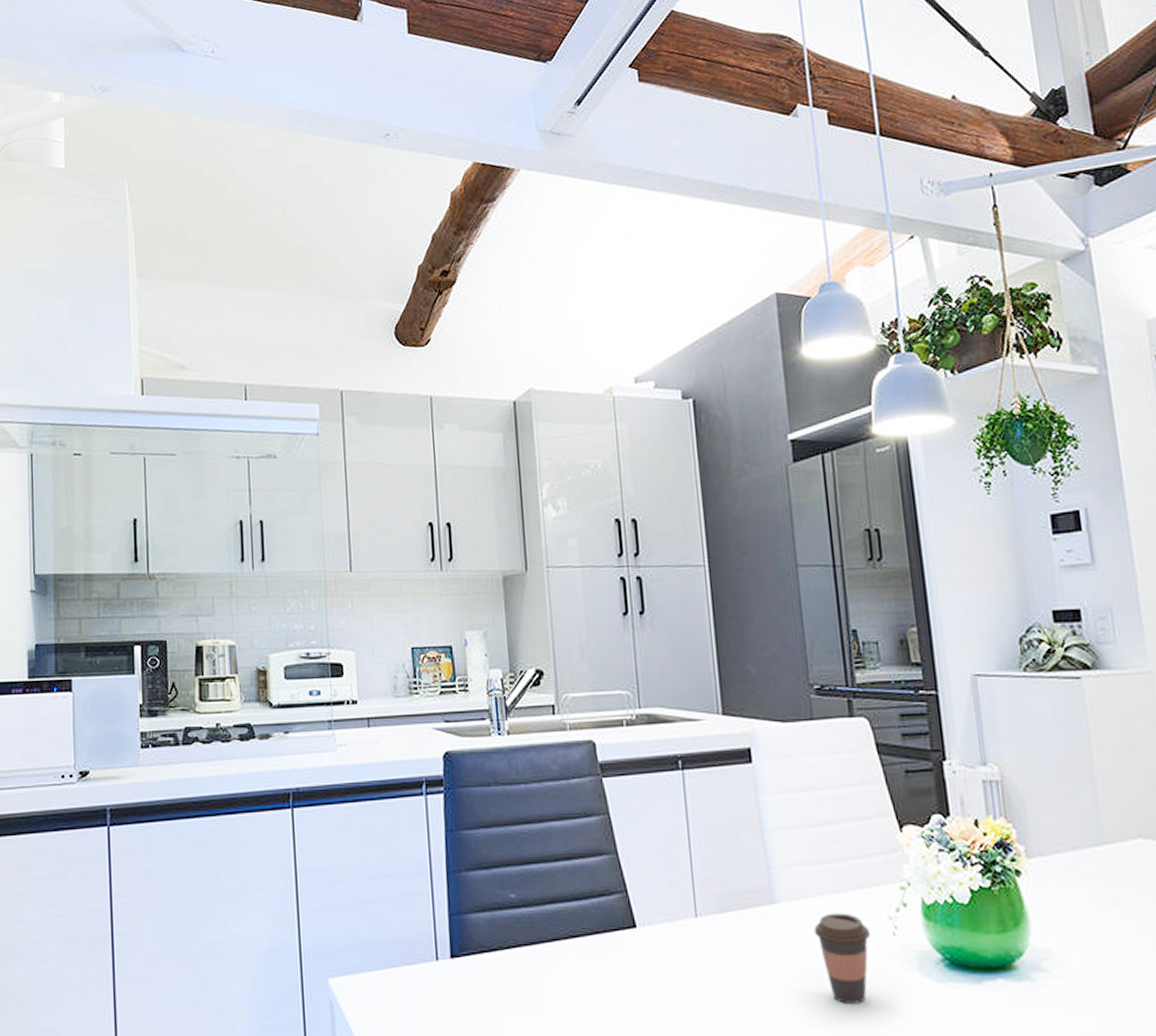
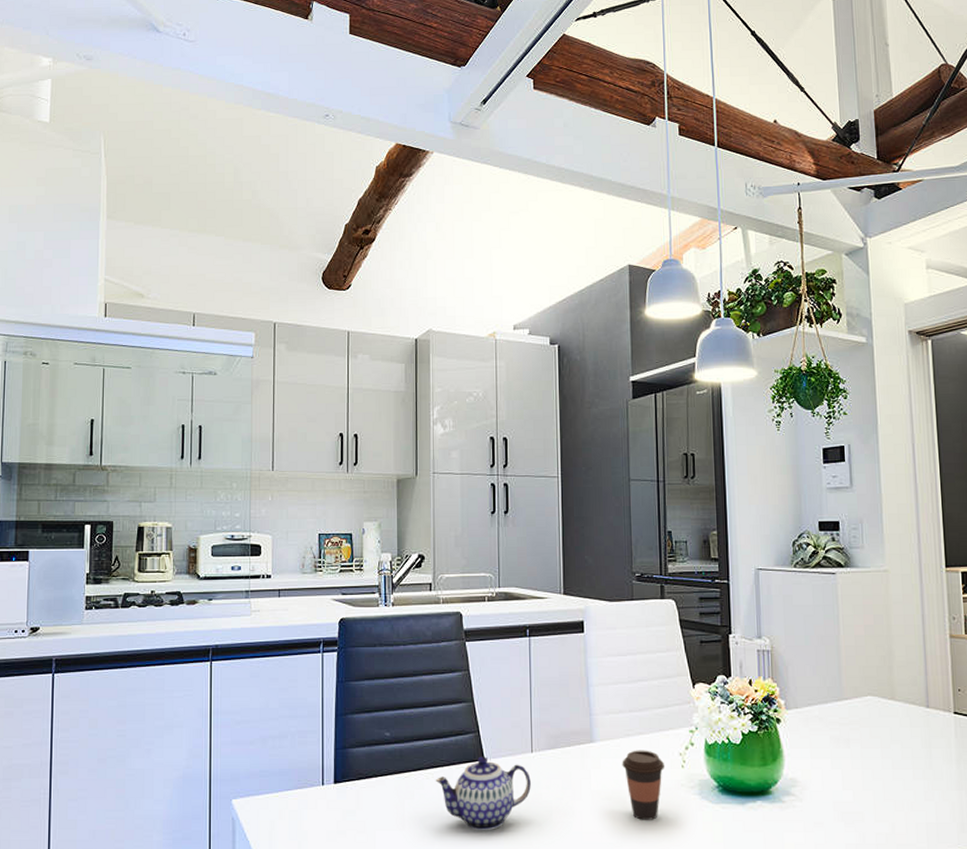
teapot: none [576,922,699,1018] -> present [435,756,531,831]

